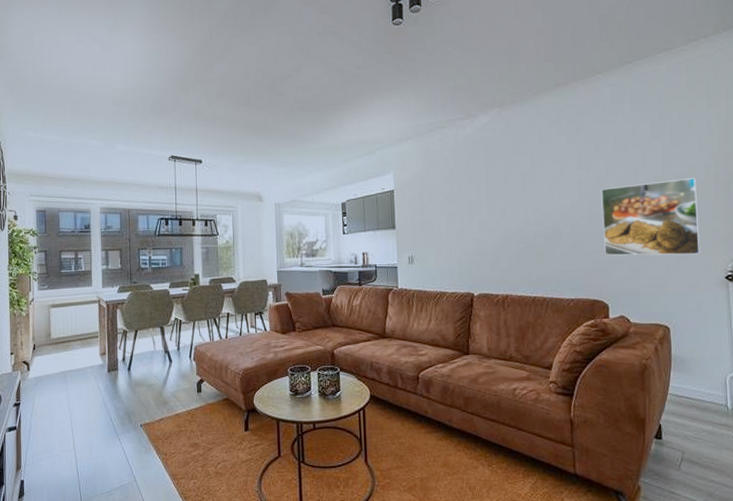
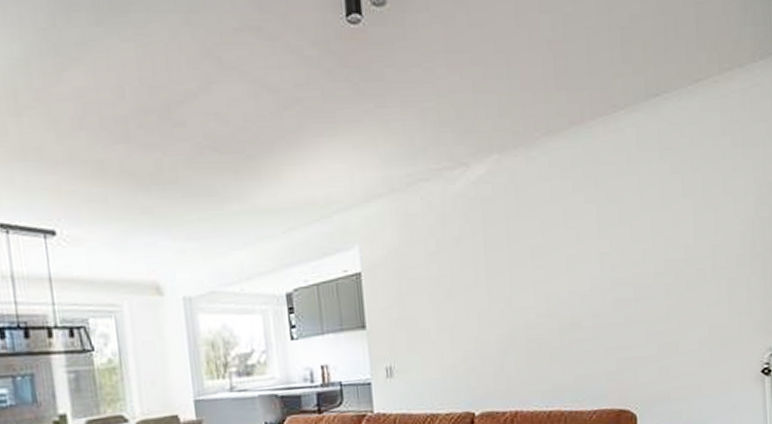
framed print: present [601,178,701,256] -> none [625,249,736,352]

